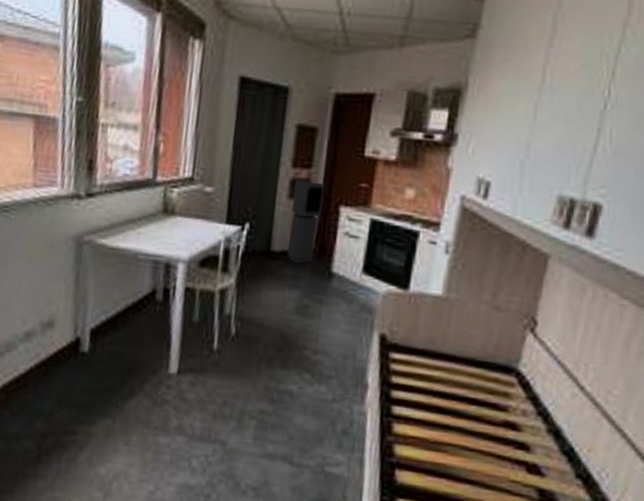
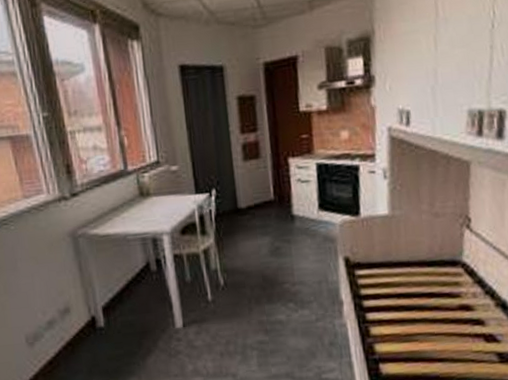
air purifier: present [286,180,325,264] -> none [246,142,276,214]

